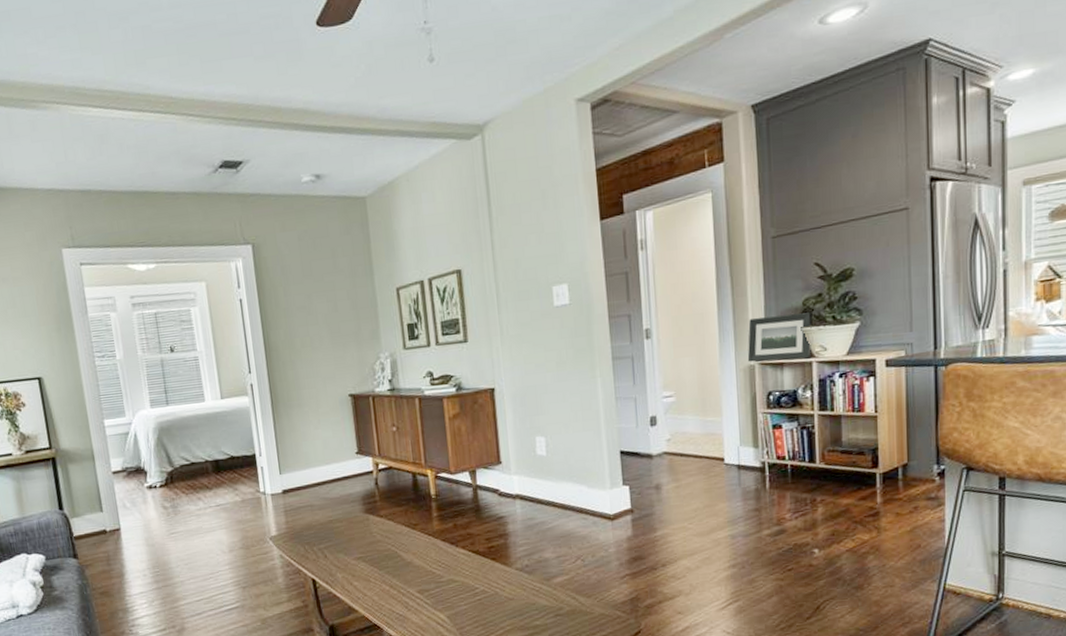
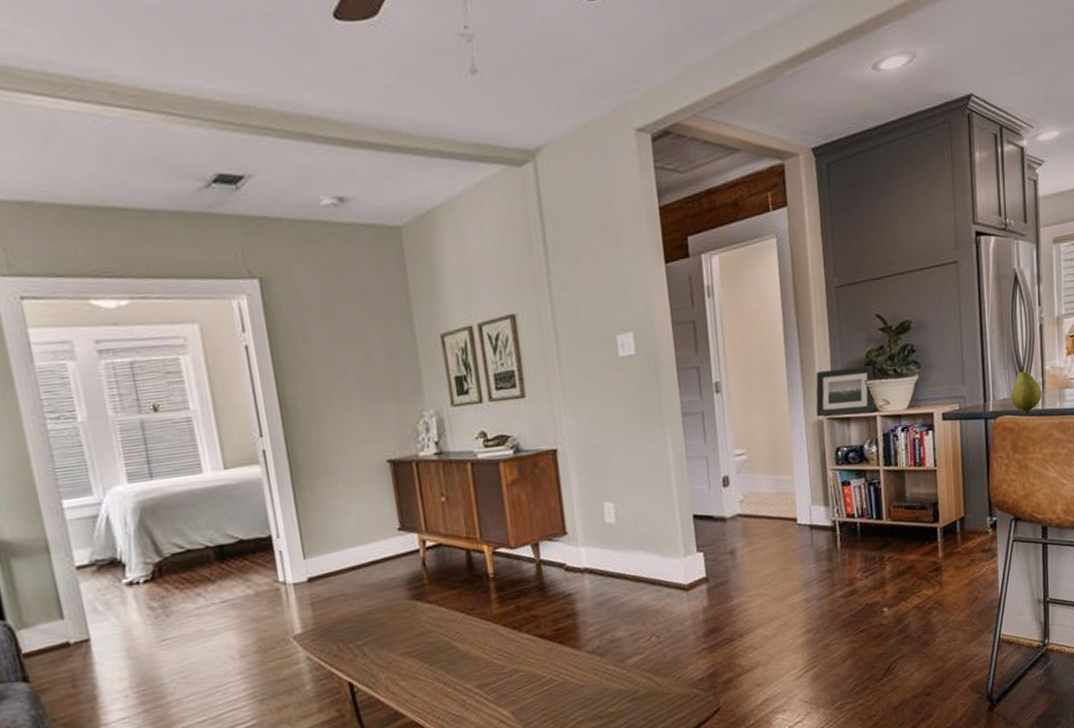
fruit: none [966,316,1004,360] -> present [1011,370,1043,412]

